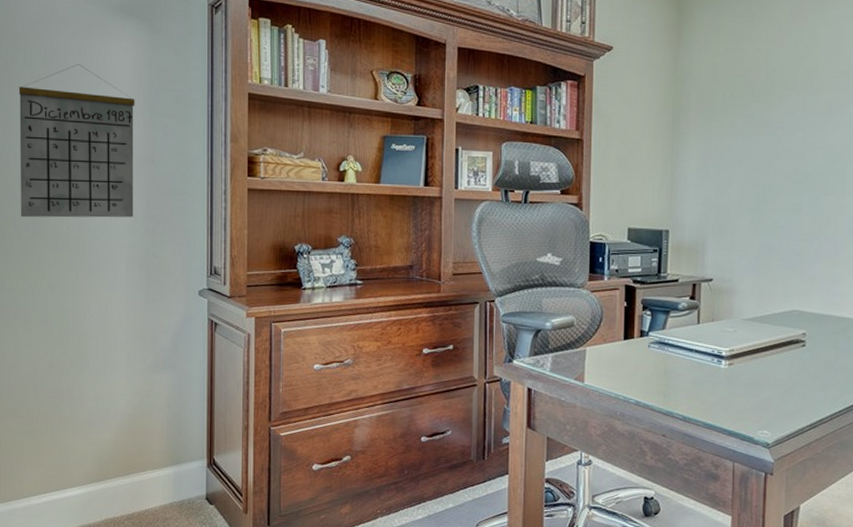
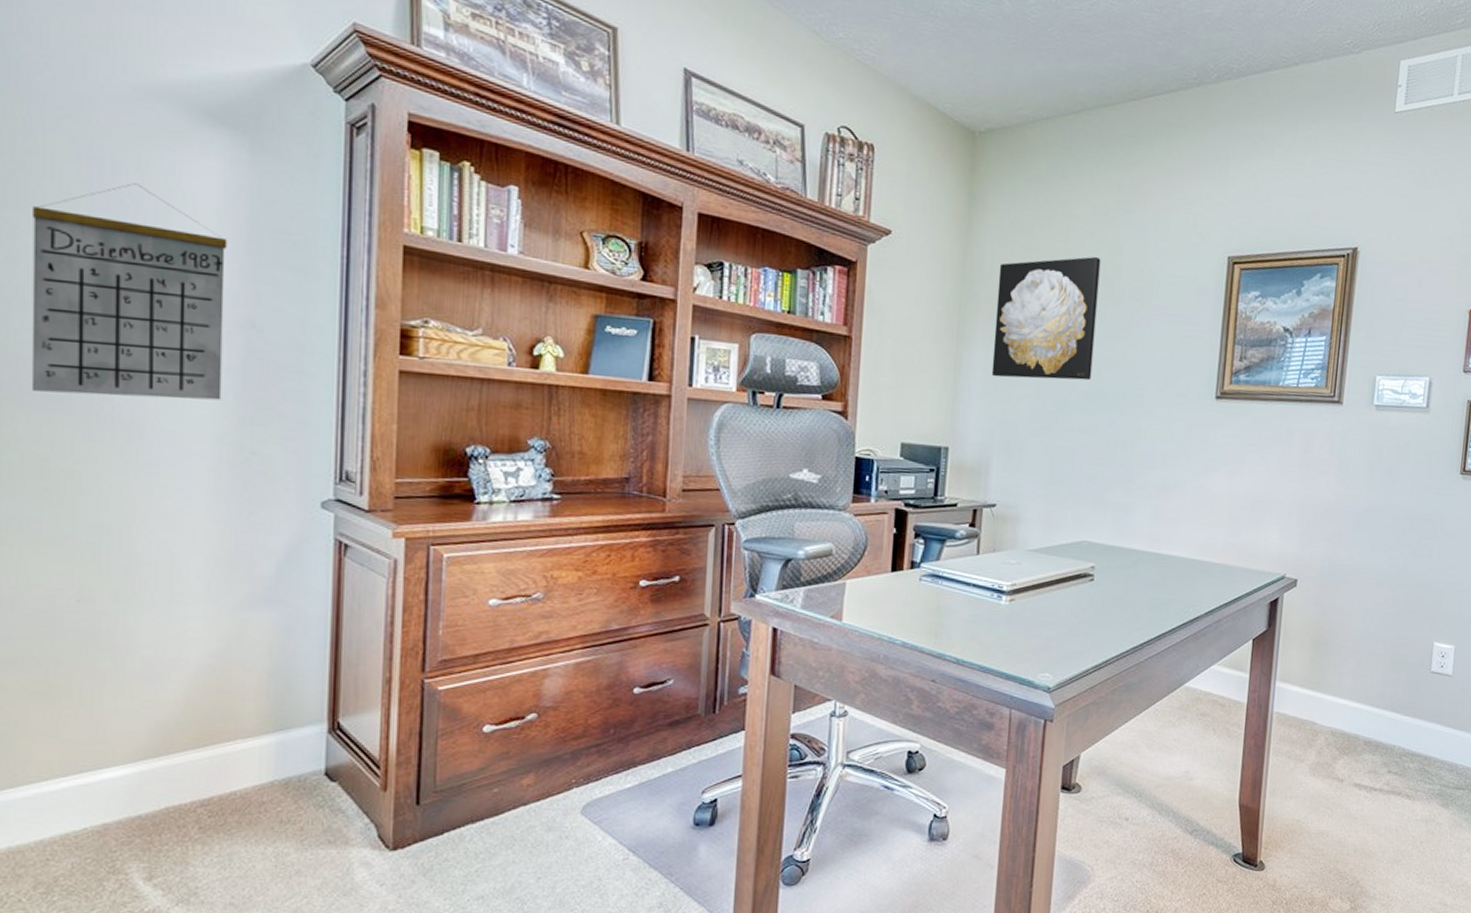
wall art: none [704,52,799,167] -> present [991,256,1101,381]

